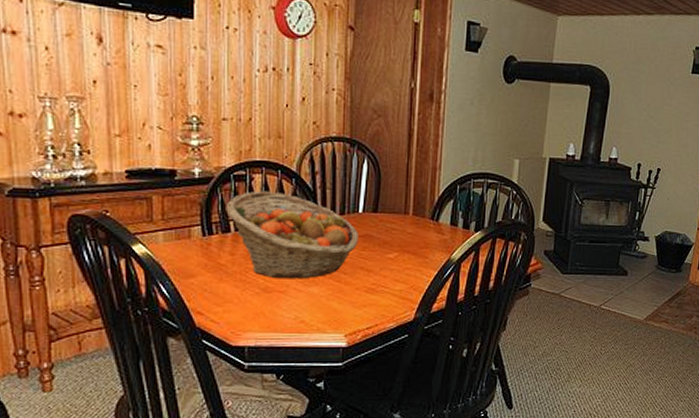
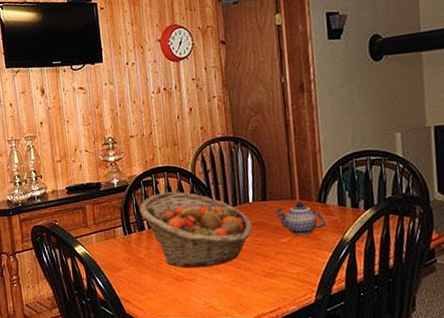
teapot: none [385,217,437,252] -> present [275,201,328,236]

